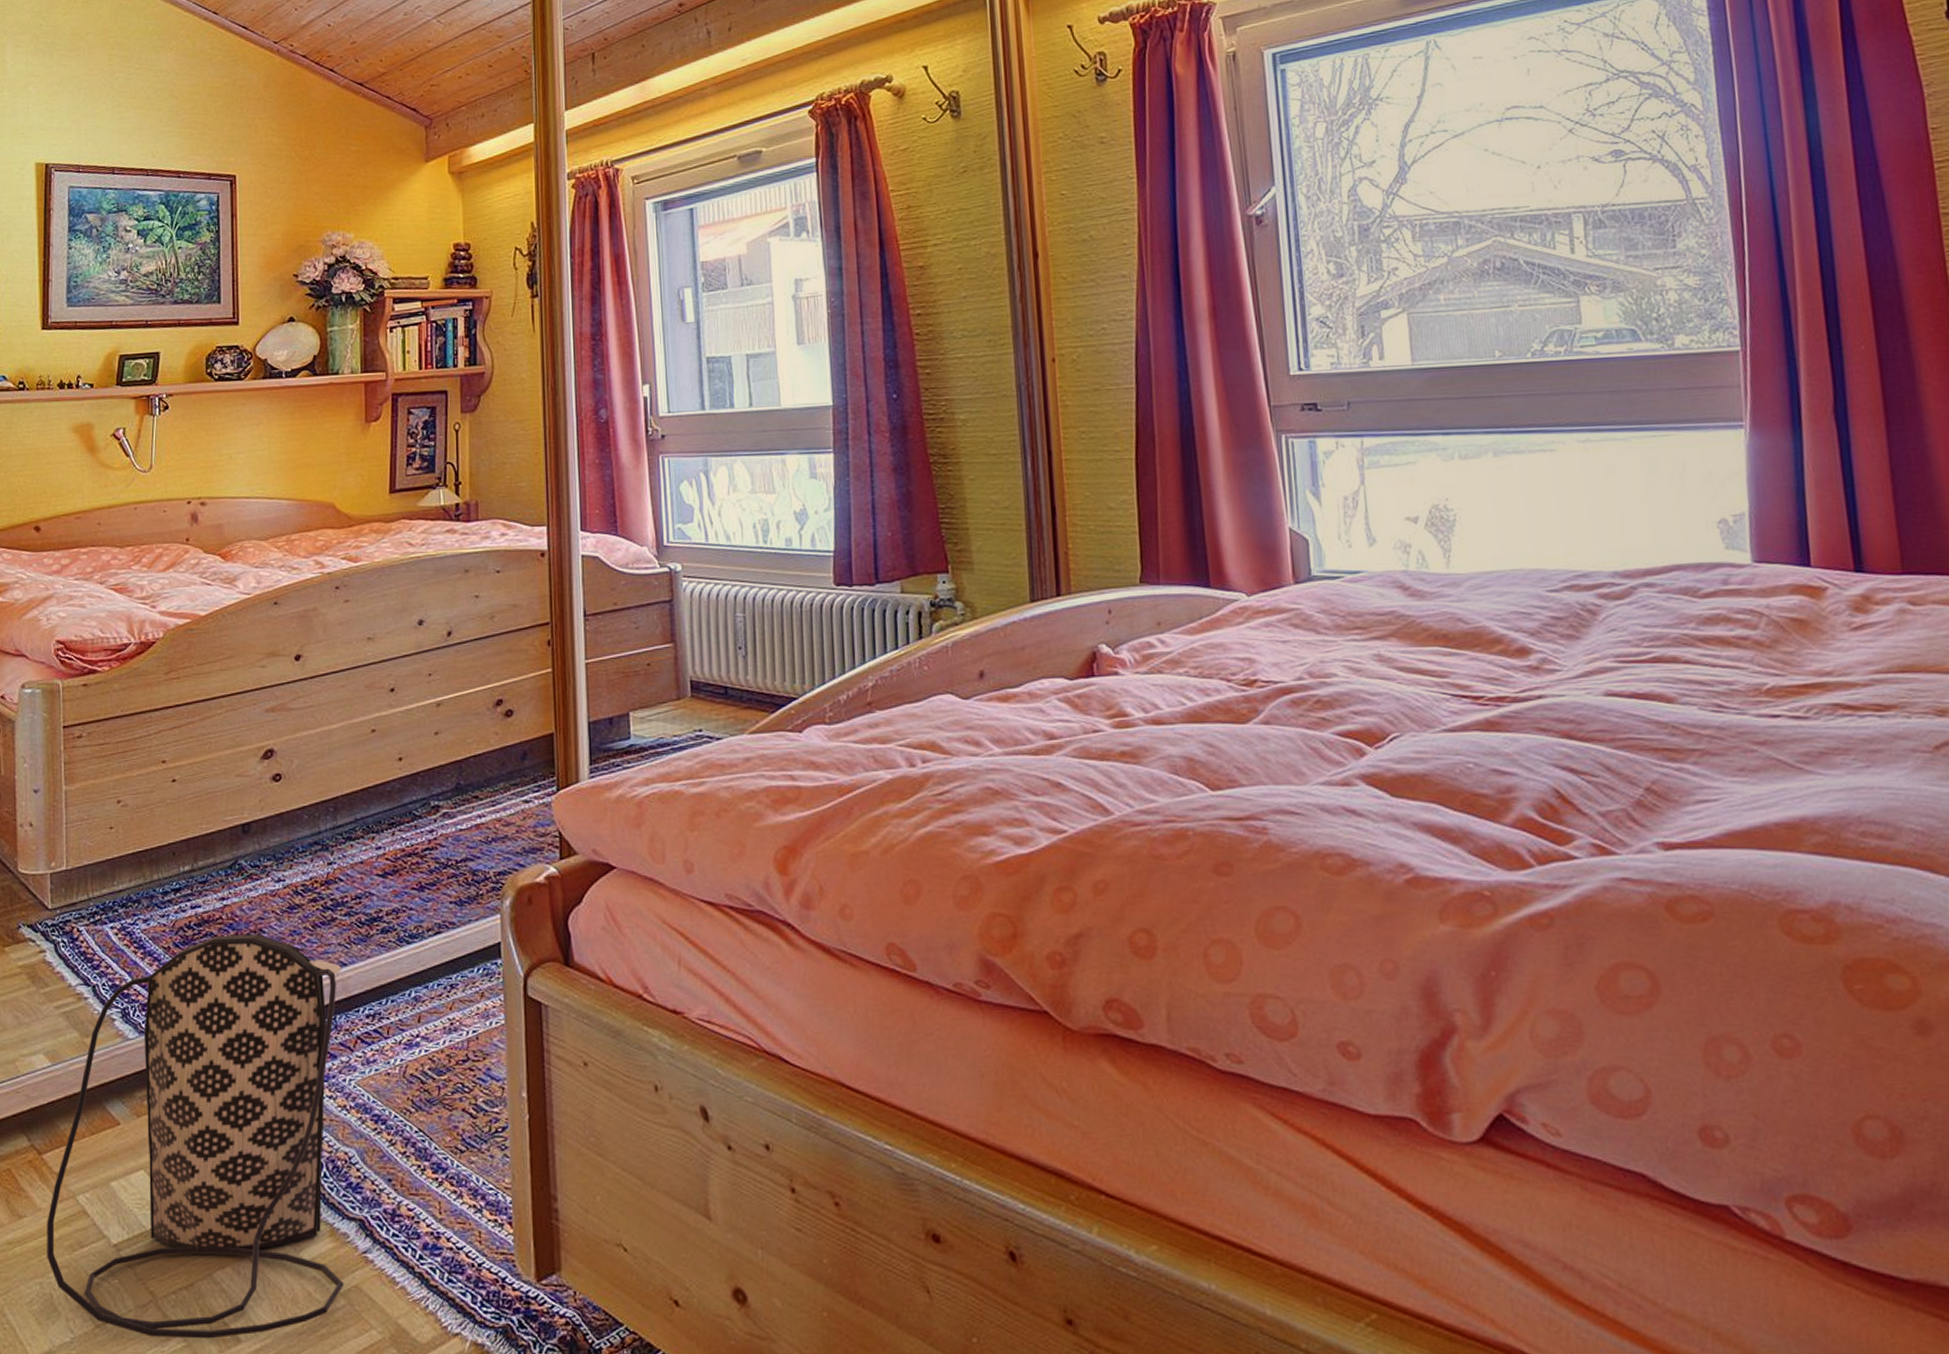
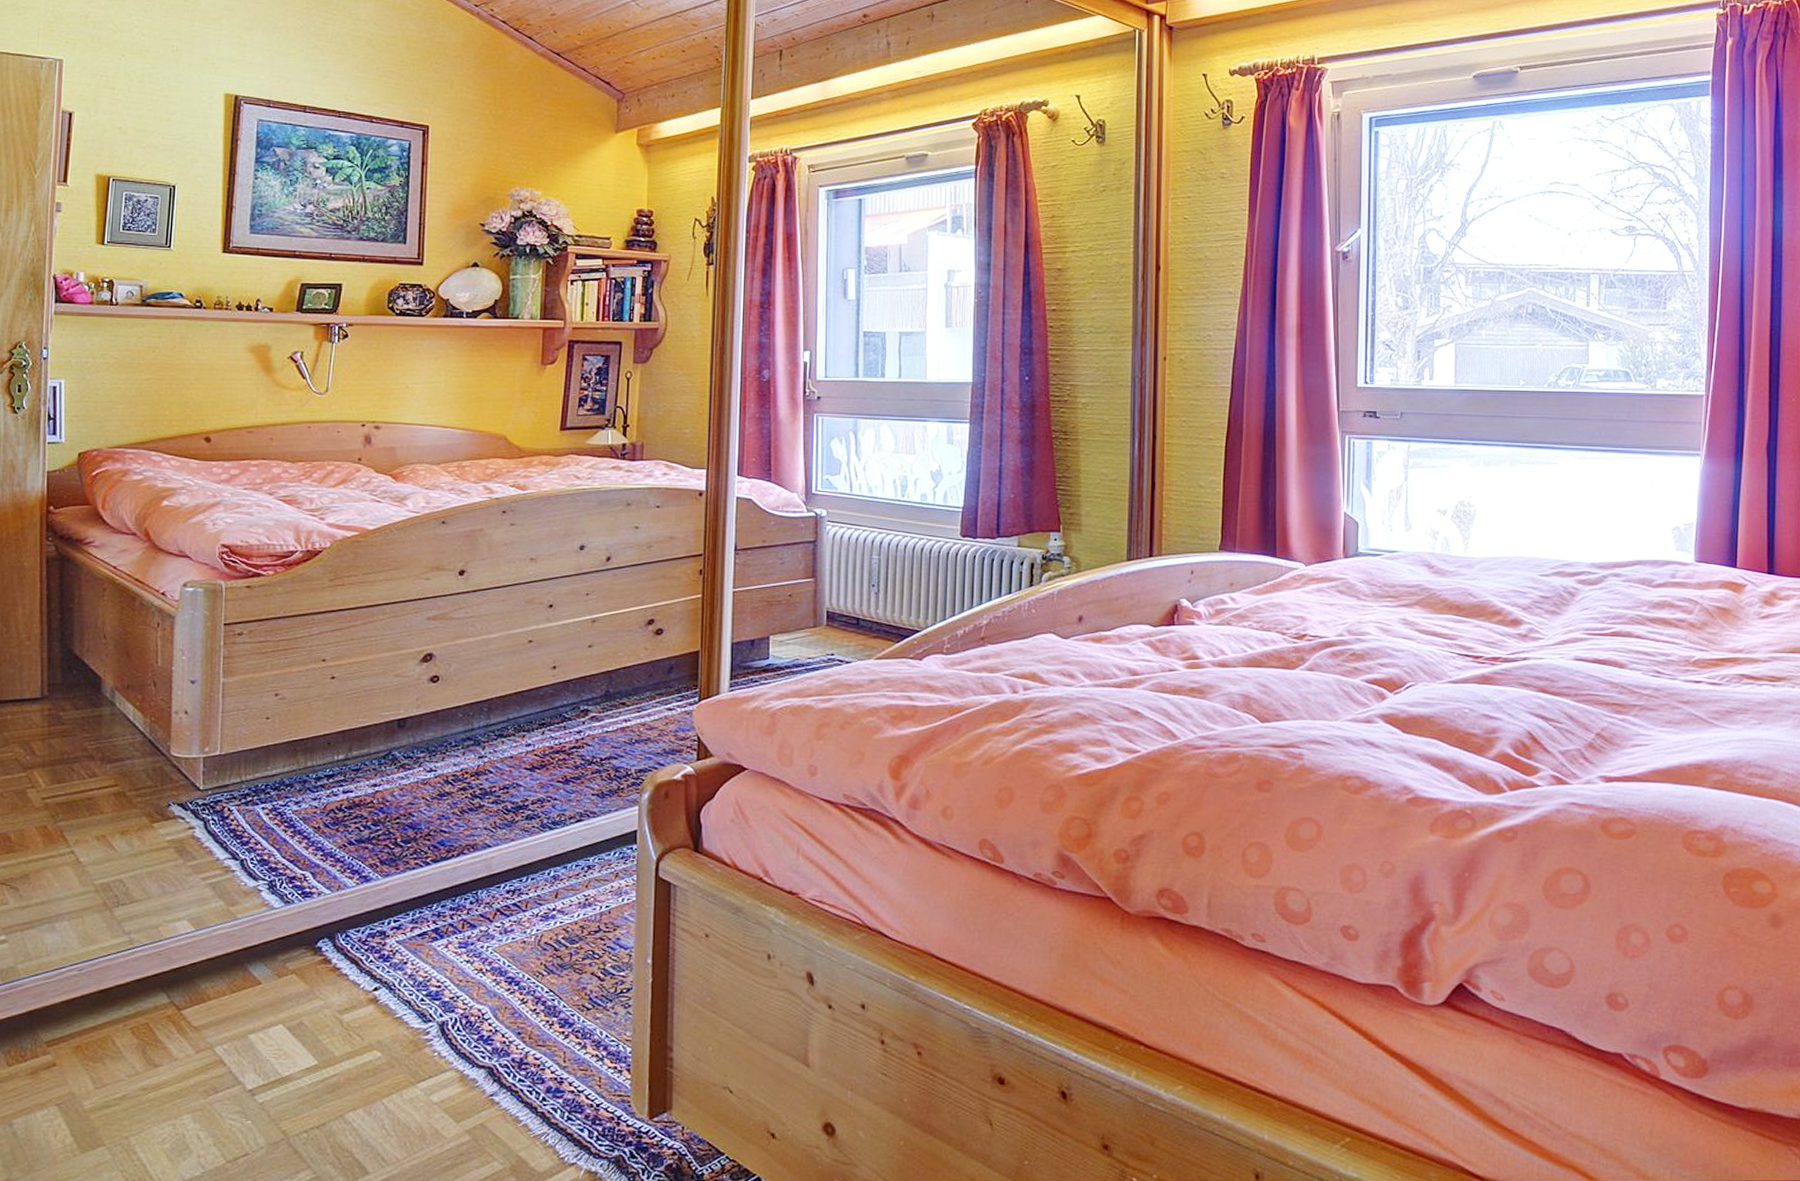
handbag: present [47,934,344,1339] -> none [181,817,485,1171]

